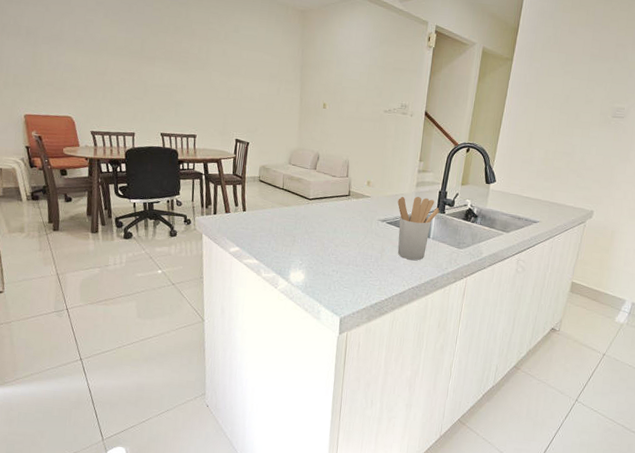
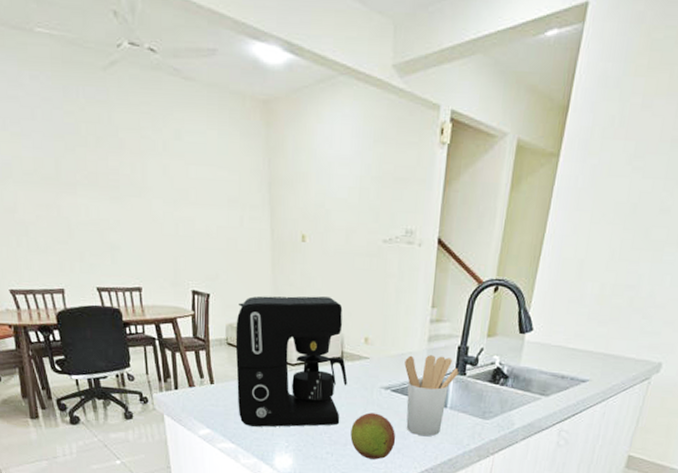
coffee maker: none [263,146,353,249] -> present [235,296,348,427]
fruit: none [352,239,389,278] -> present [350,412,396,460]

